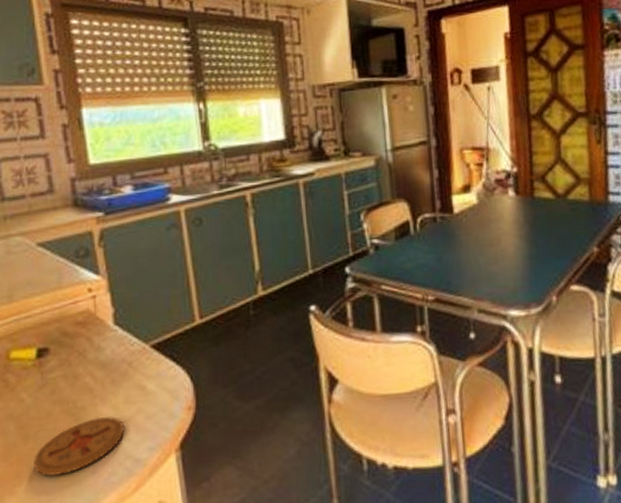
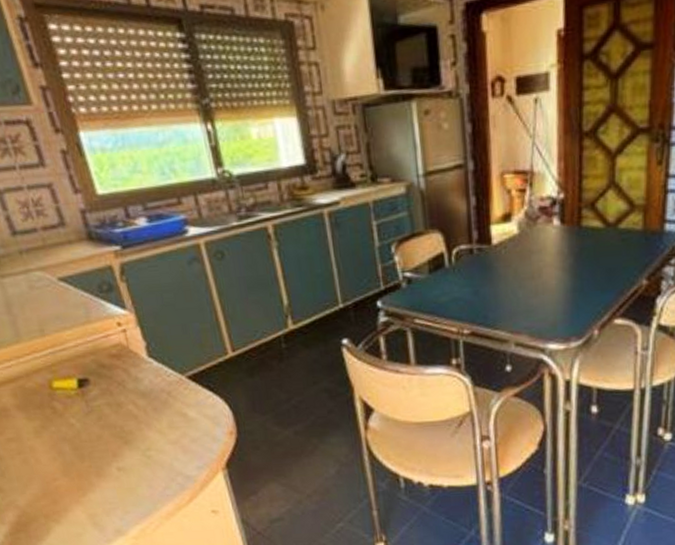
coaster: present [34,416,125,477] -> none [92,439,173,490]

